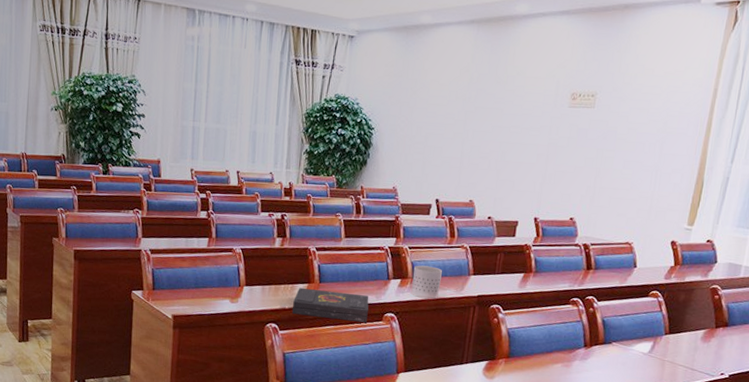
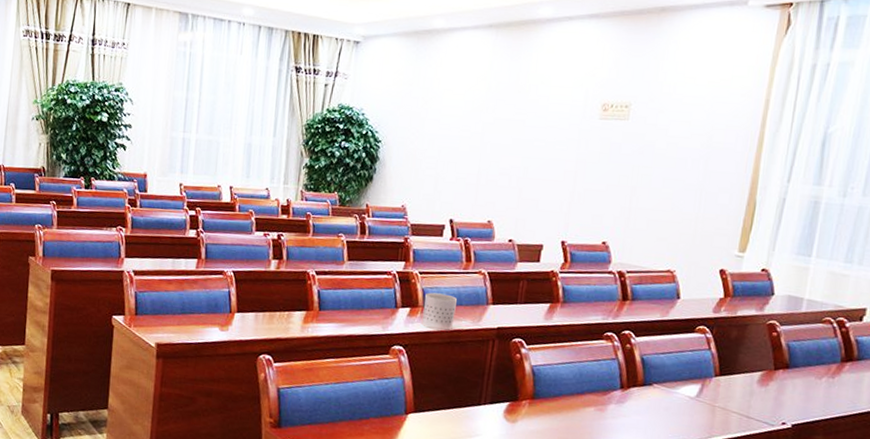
book: present [291,287,369,324] -> none [287,315,375,357]

